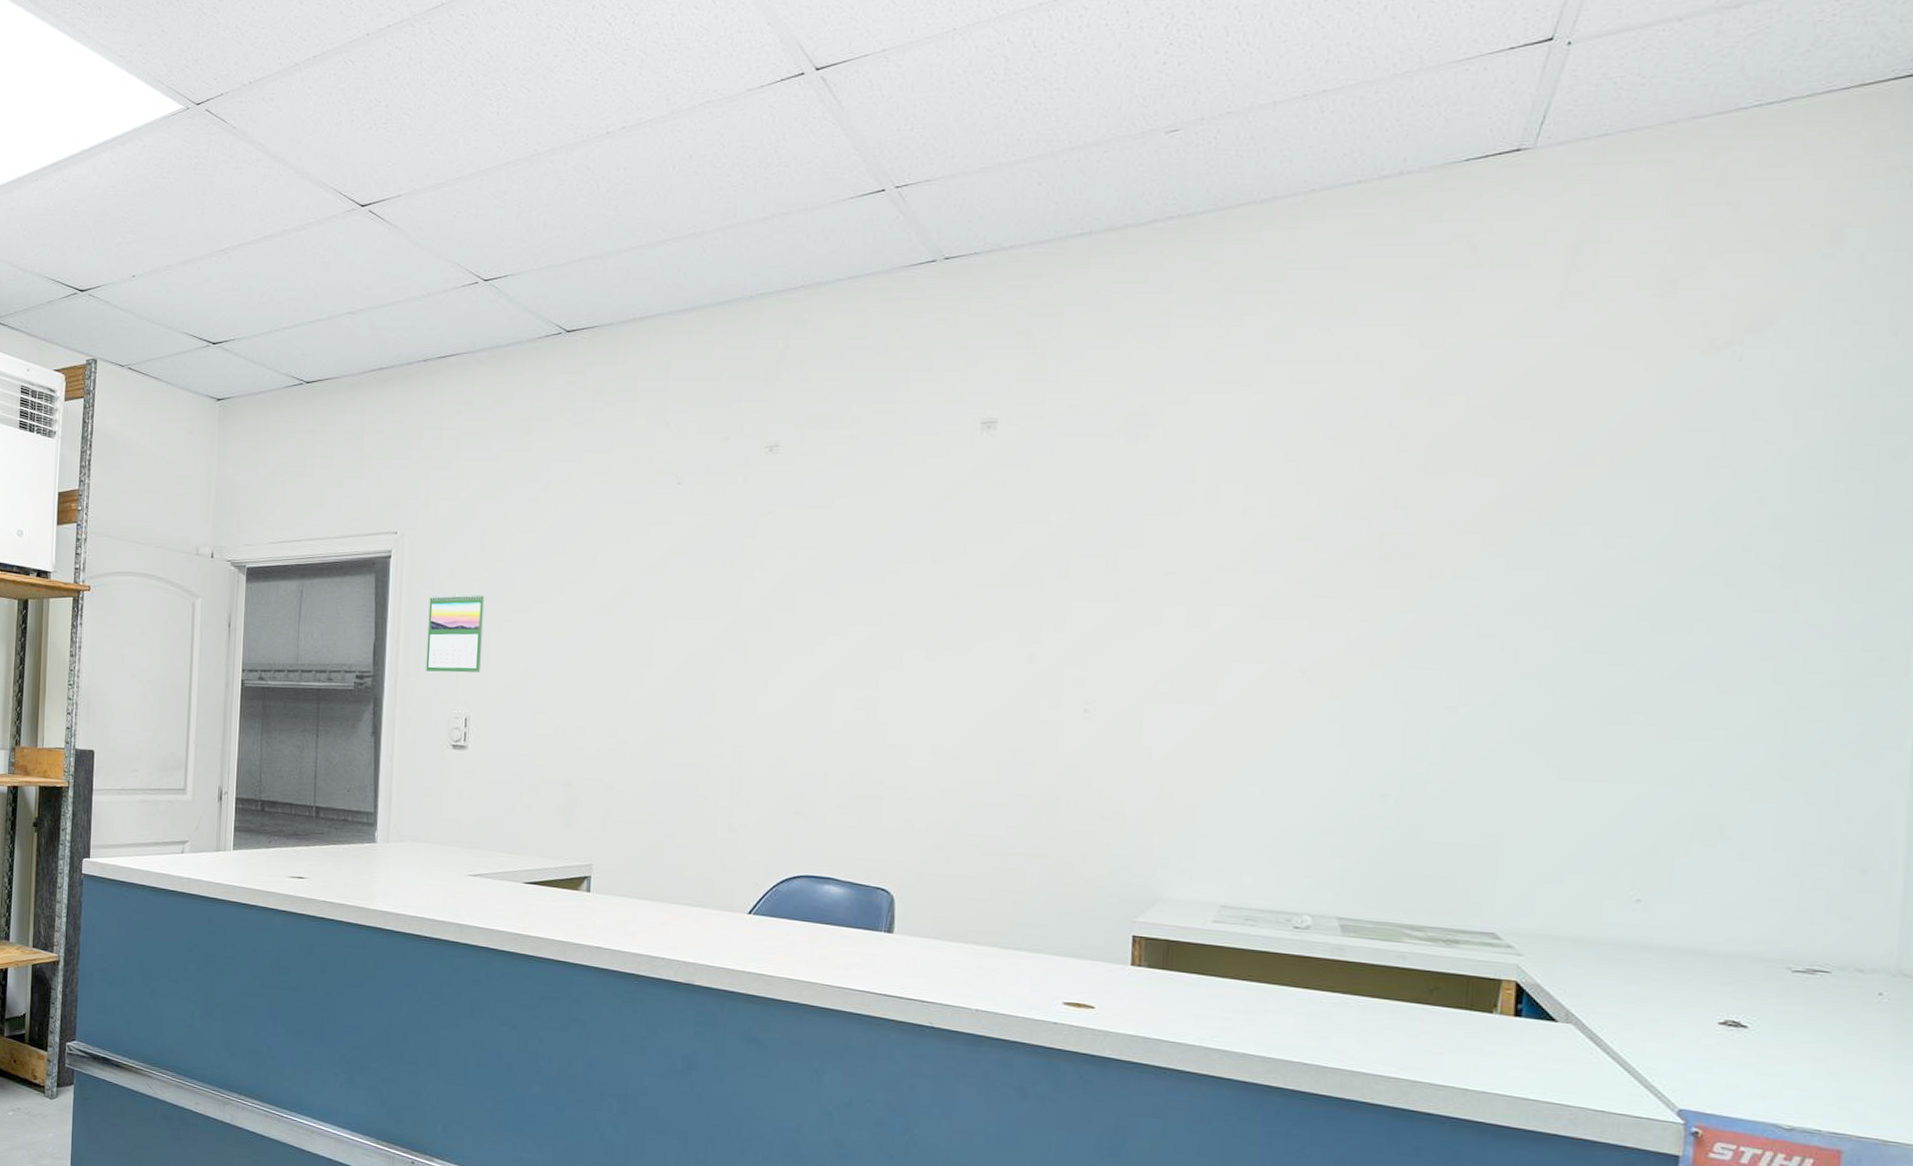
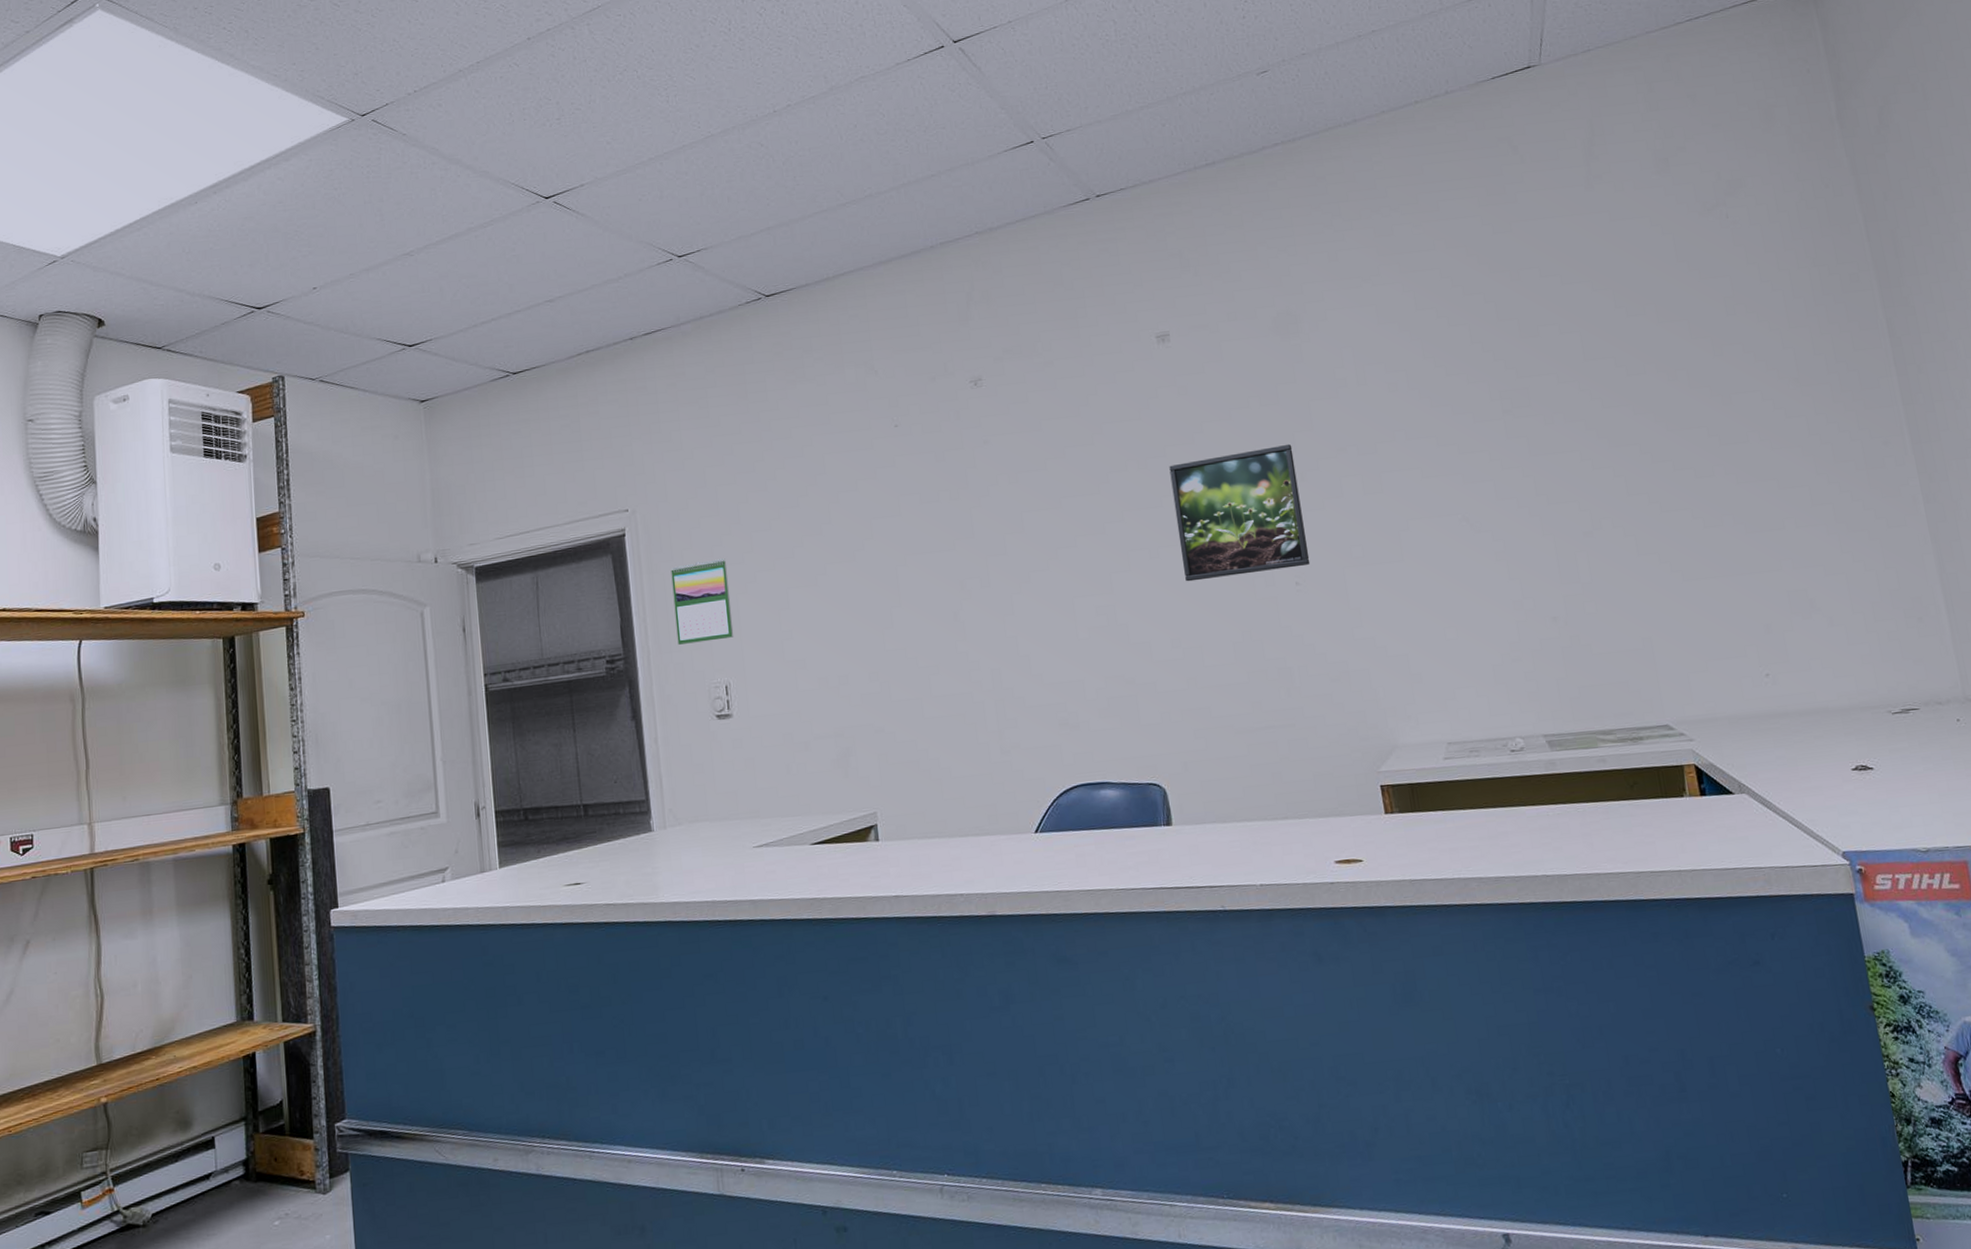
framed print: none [960,559,1113,693] -> present [1169,443,1310,582]

